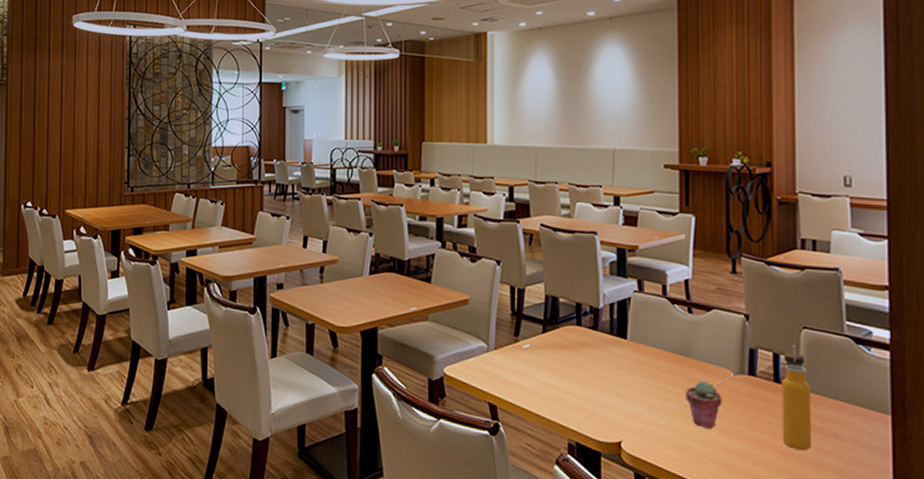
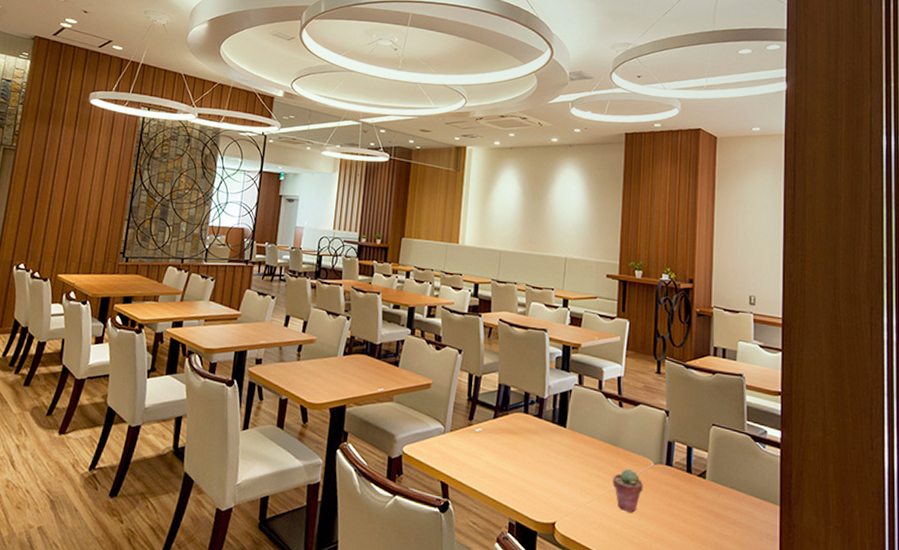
water bottle: present [781,344,812,451] -> none [691,439,717,536]

